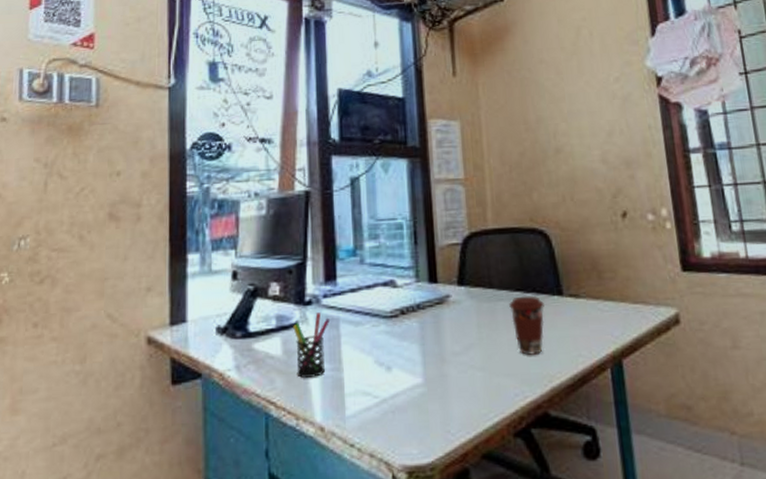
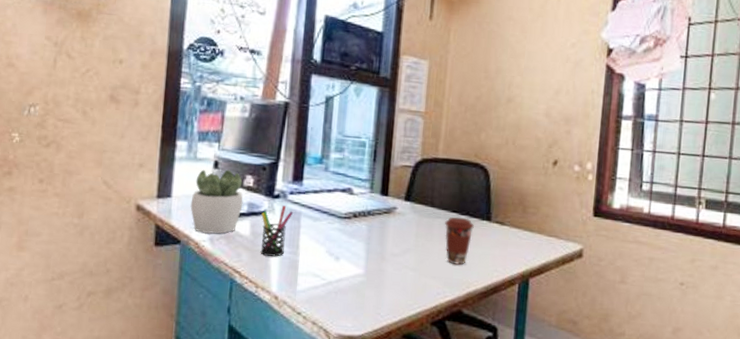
succulent plant: none [209,279,270,360] -> present [190,169,243,234]

